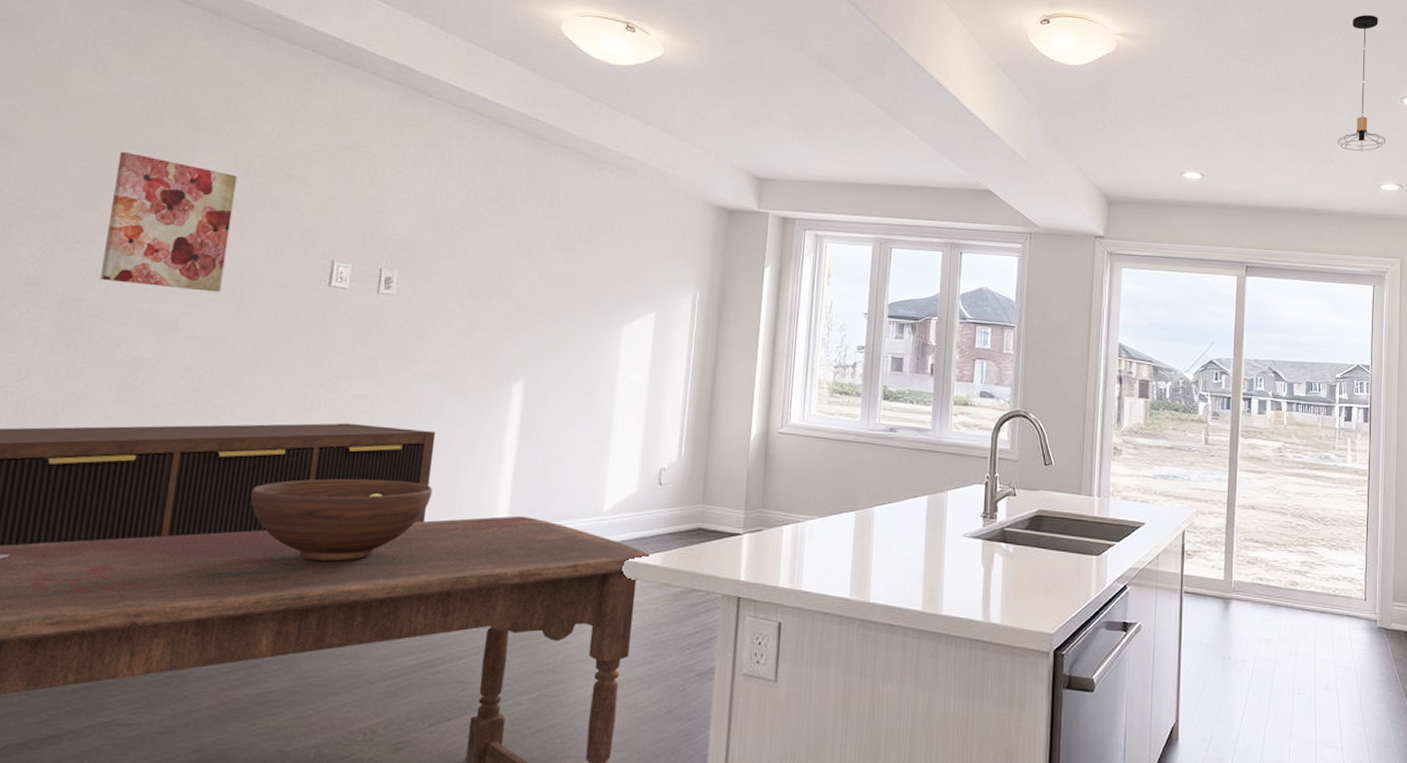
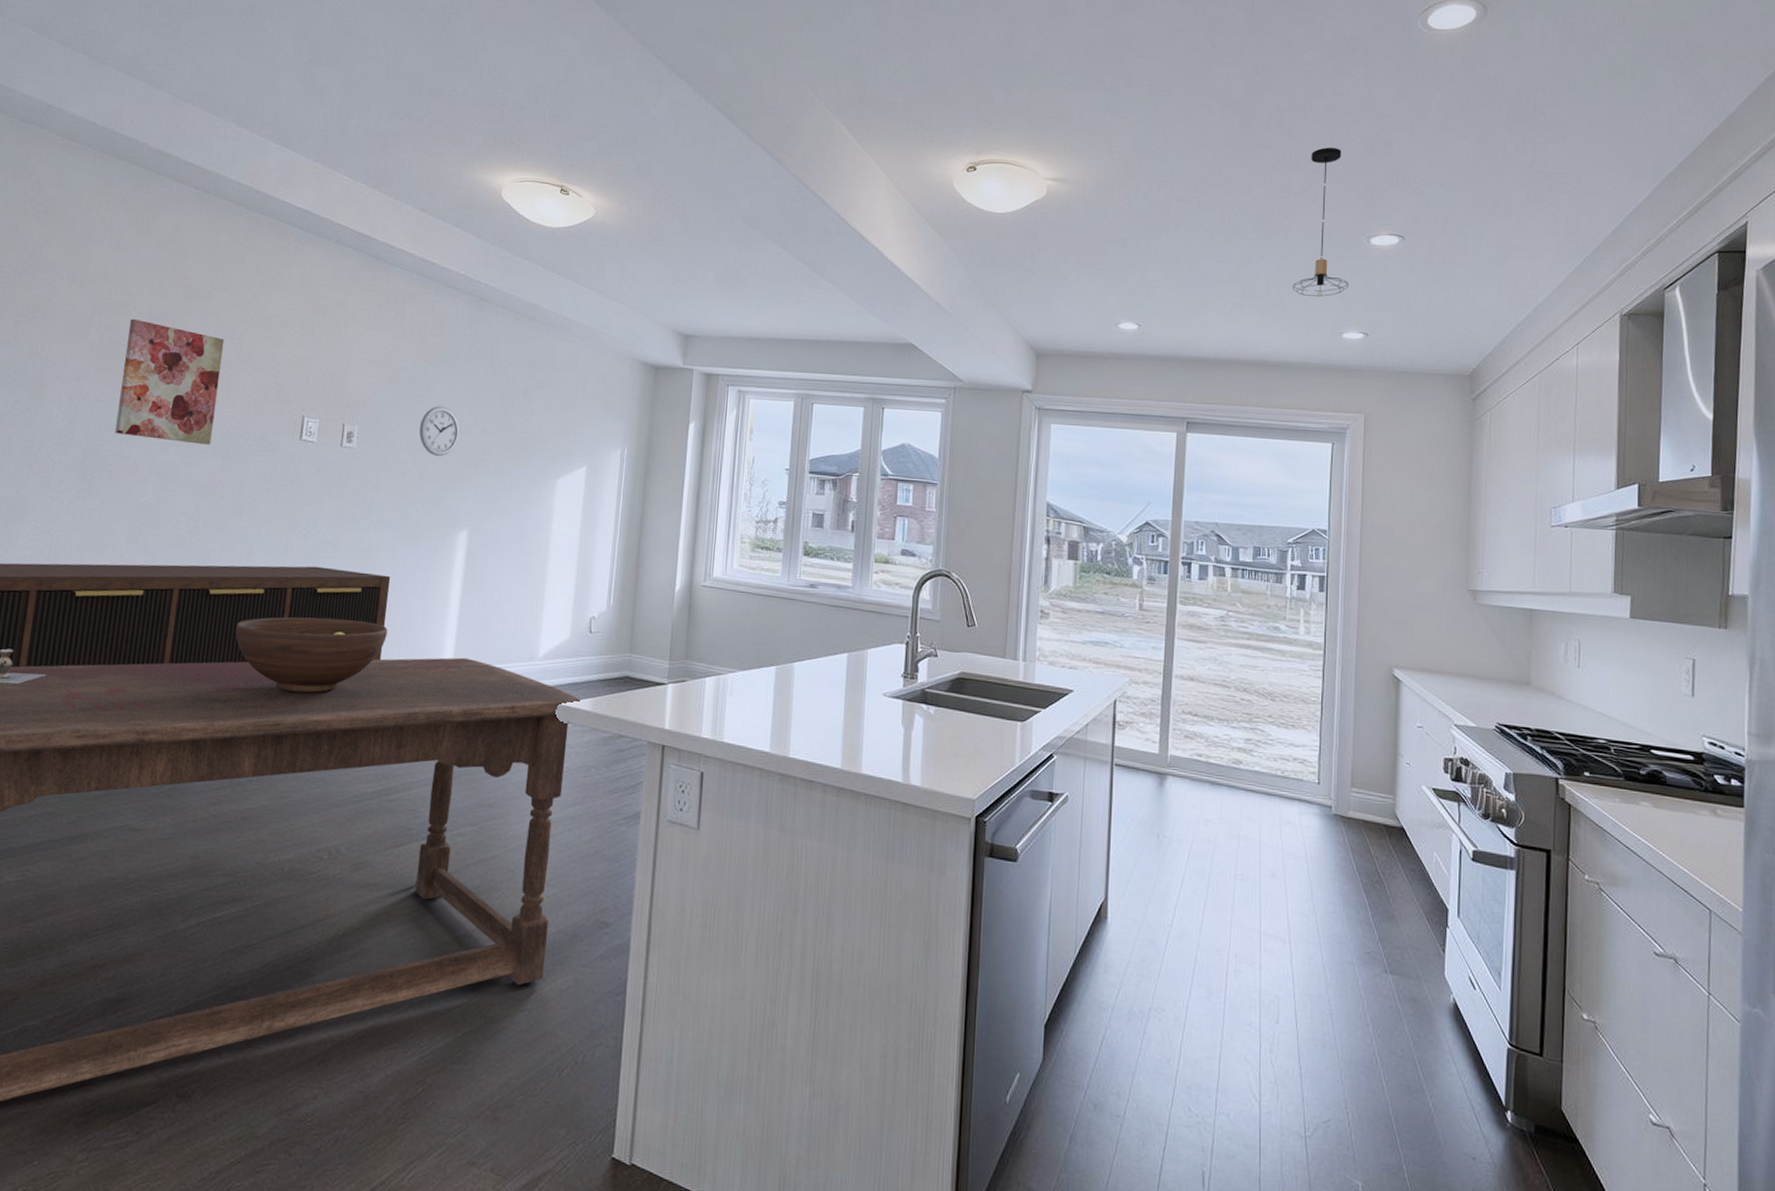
wall clock: none [468,249,515,303] -> present [419,406,460,456]

